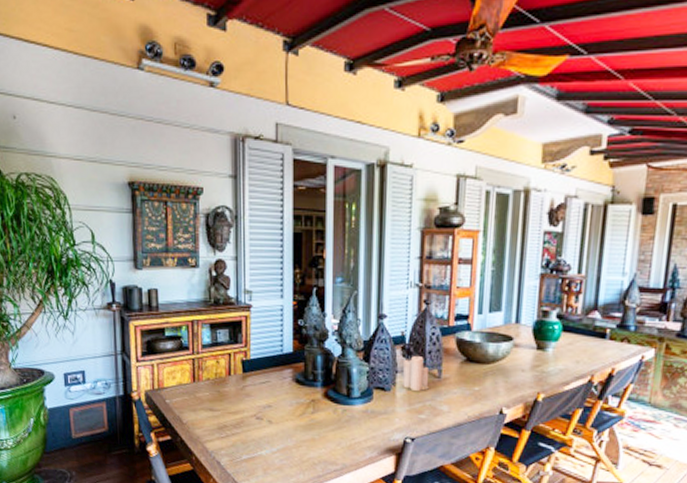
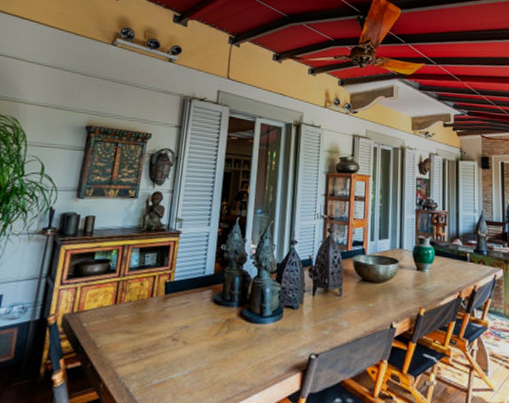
candle: present [403,355,429,392] -> none [309,276,331,310]

